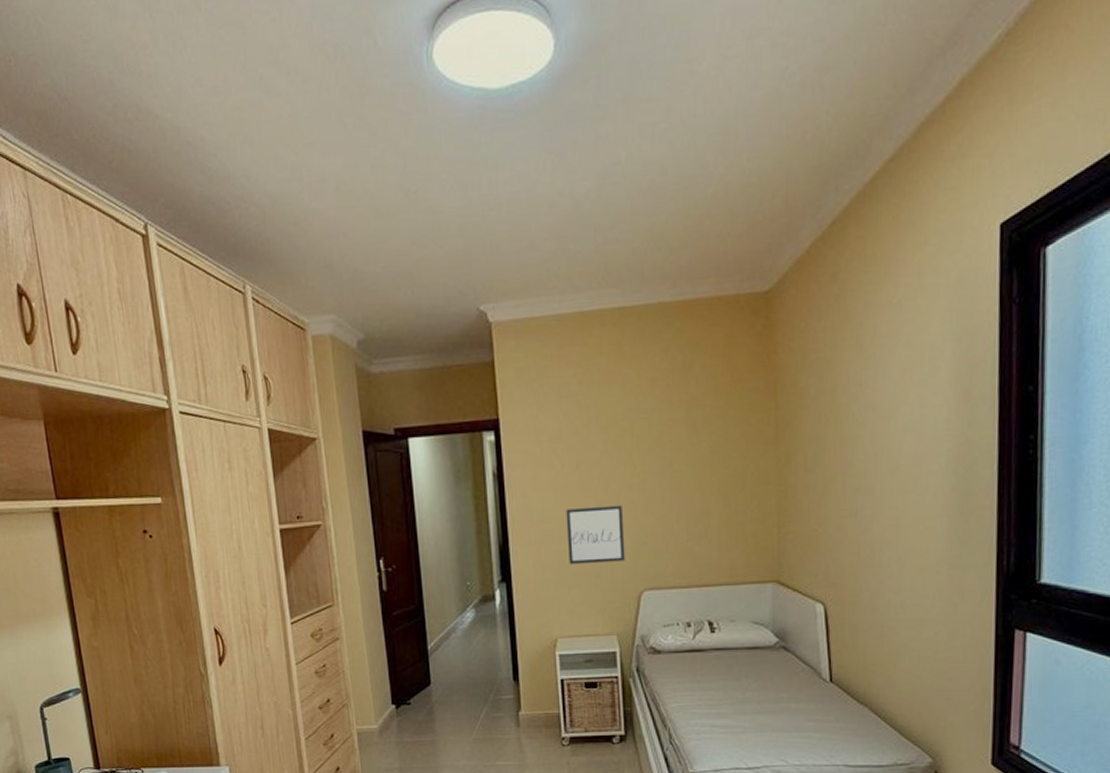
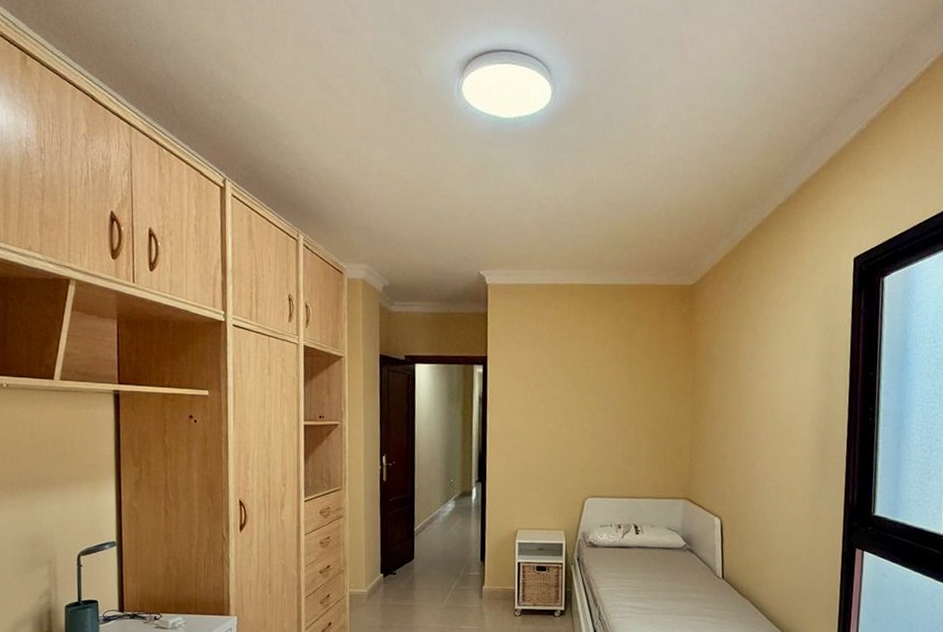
wall art: present [566,505,625,565] -> none [532,430,576,474]

